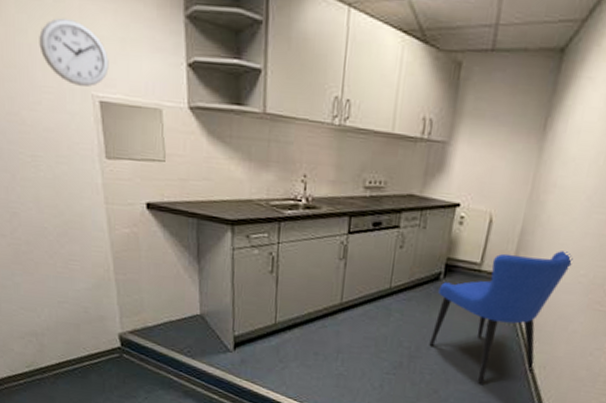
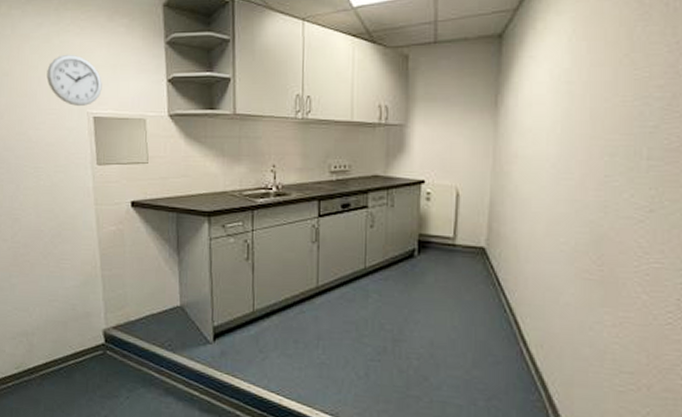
dining chair: present [429,251,573,386] -> none [412,220,549,370]

